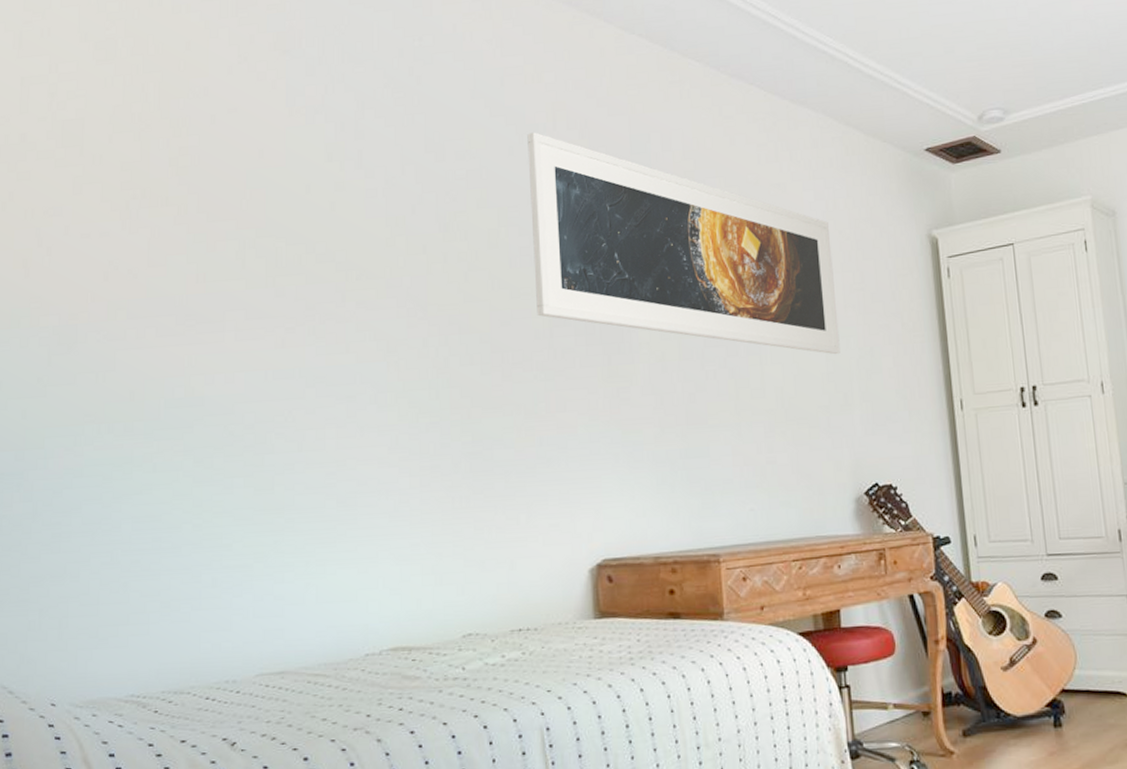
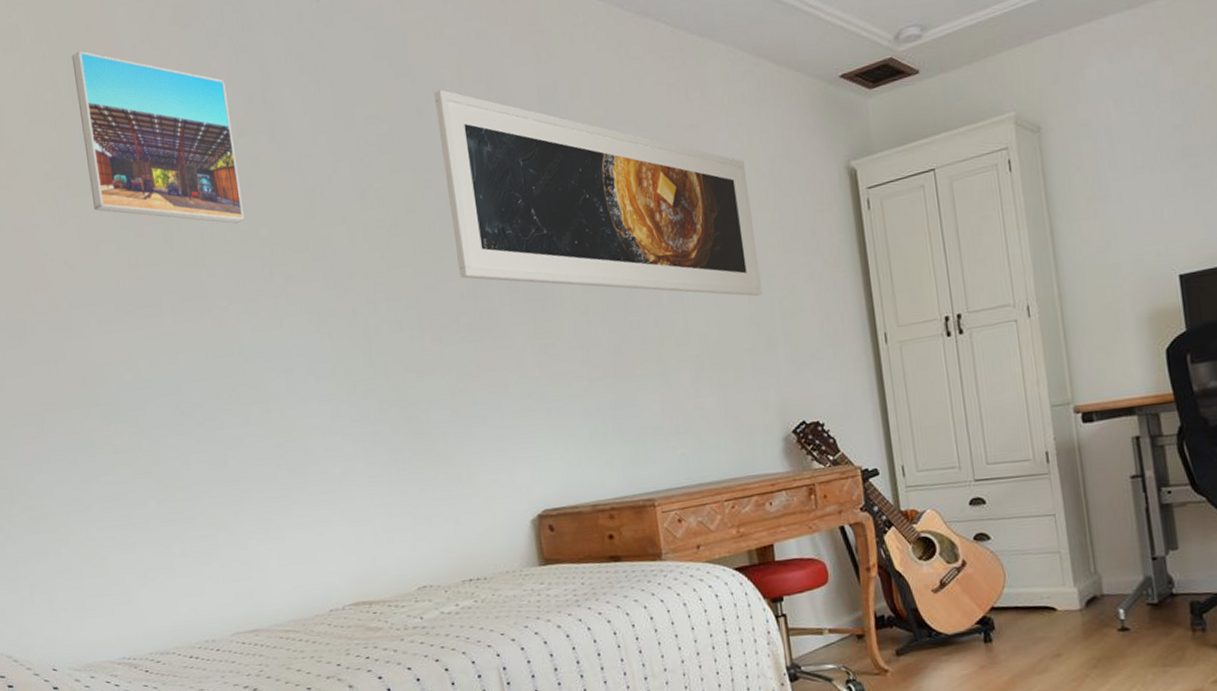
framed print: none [166,67,323,246] -> present [72,51,245,224]

